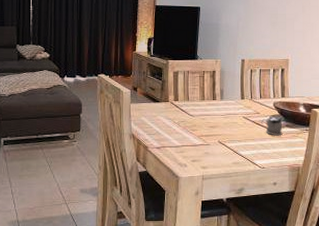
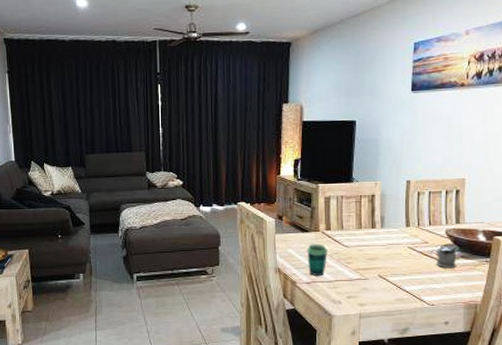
cup: none [158,113,175,141] -> present [307,244,328,276]

